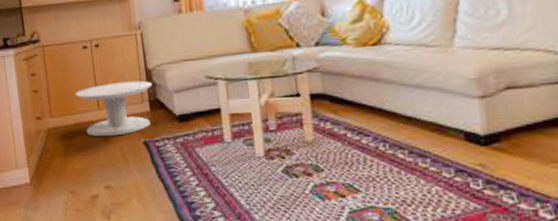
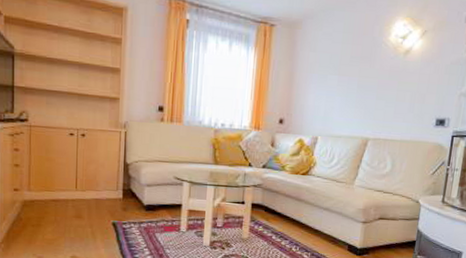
side table: present [75,80,153,137] -> none [55,169,128,215]

